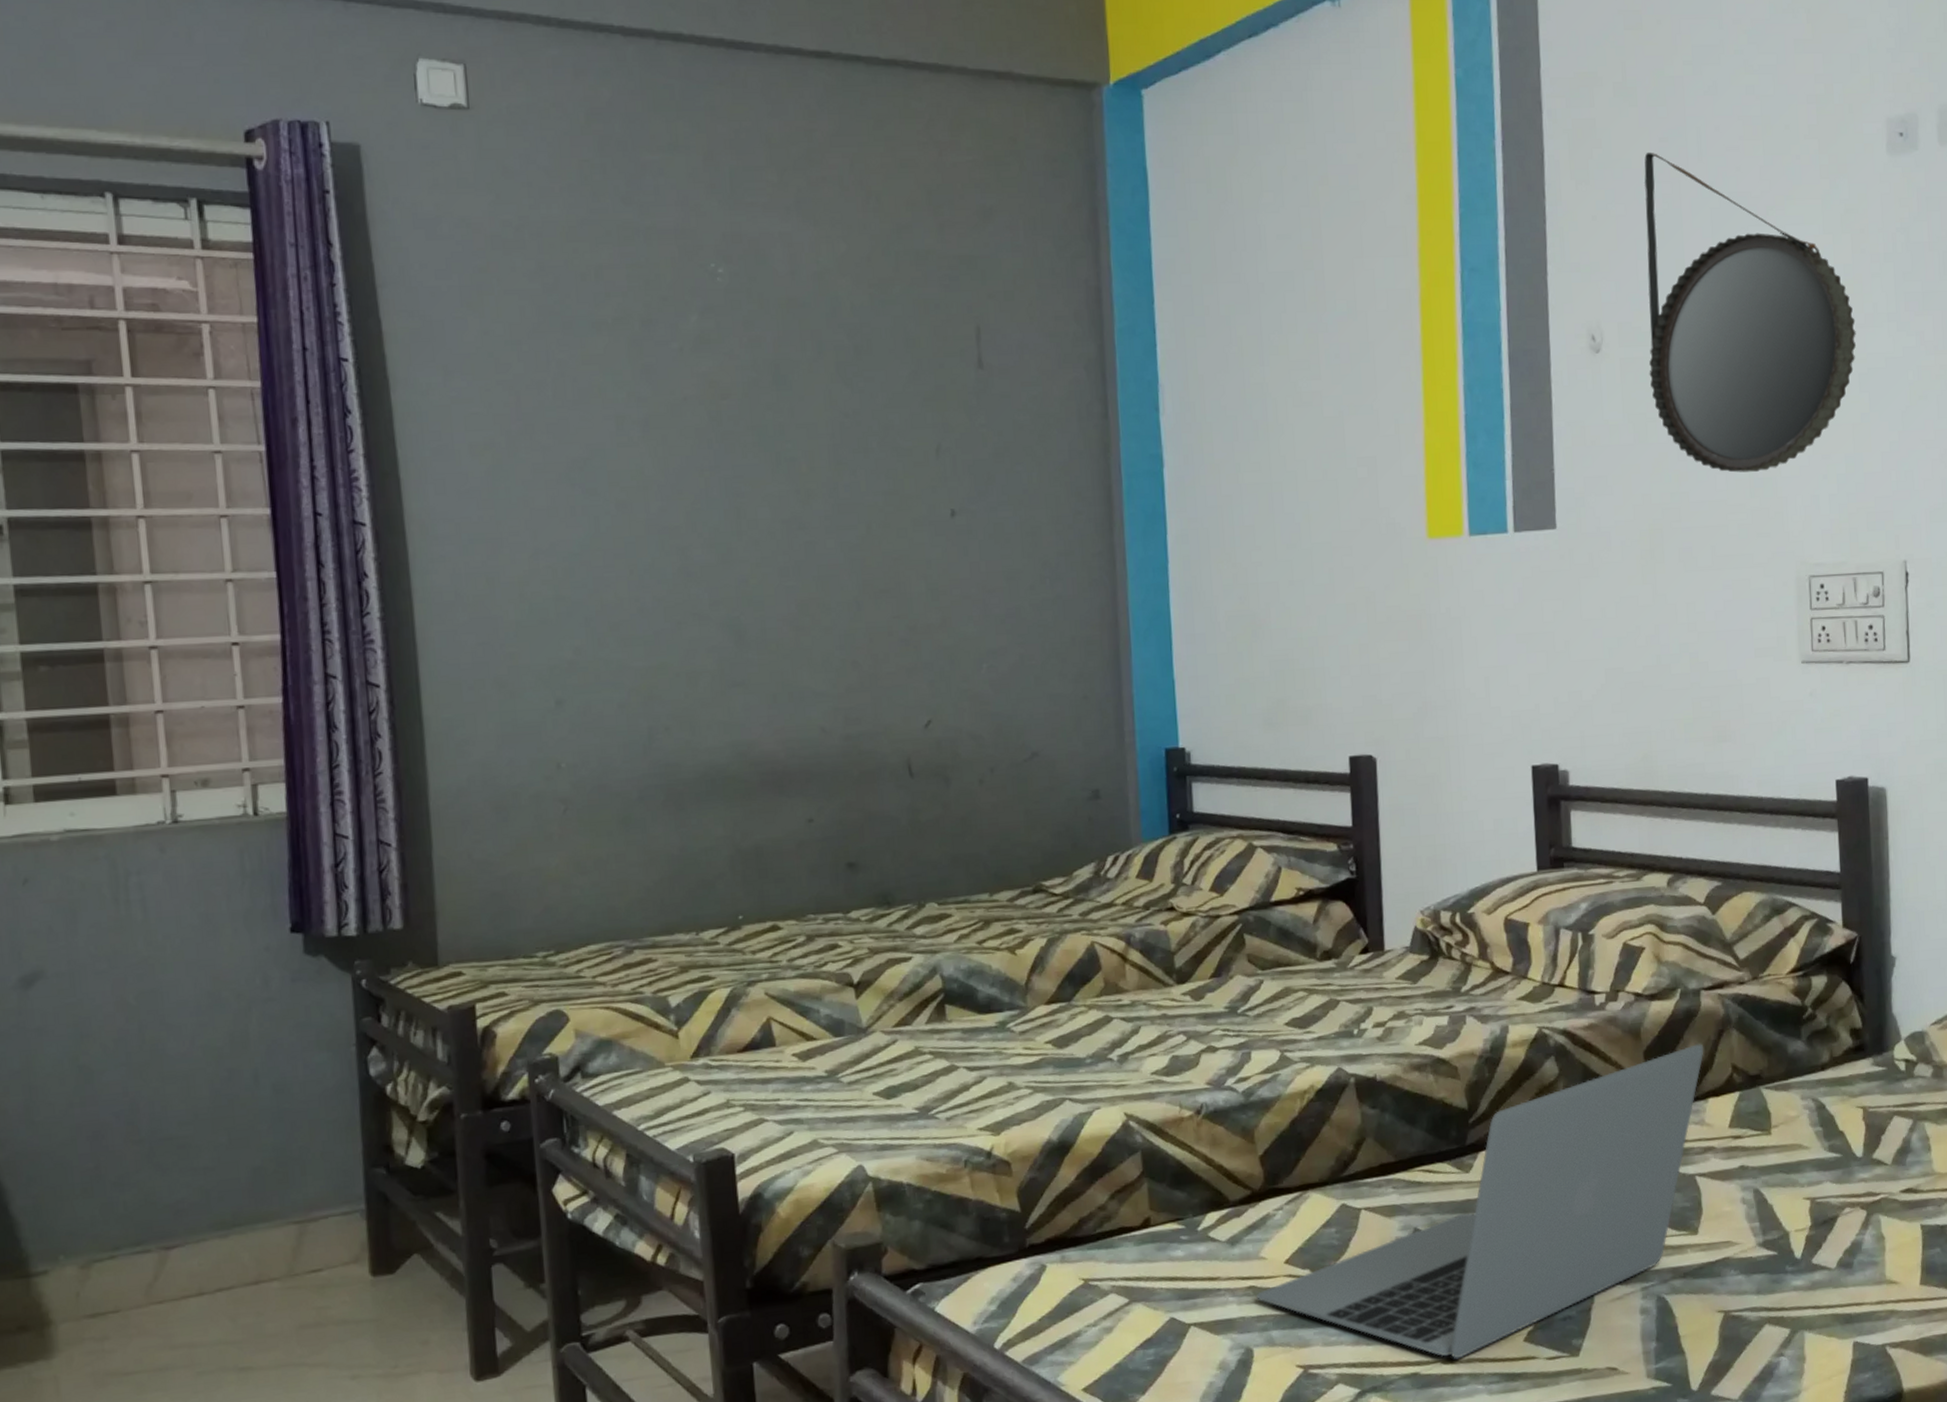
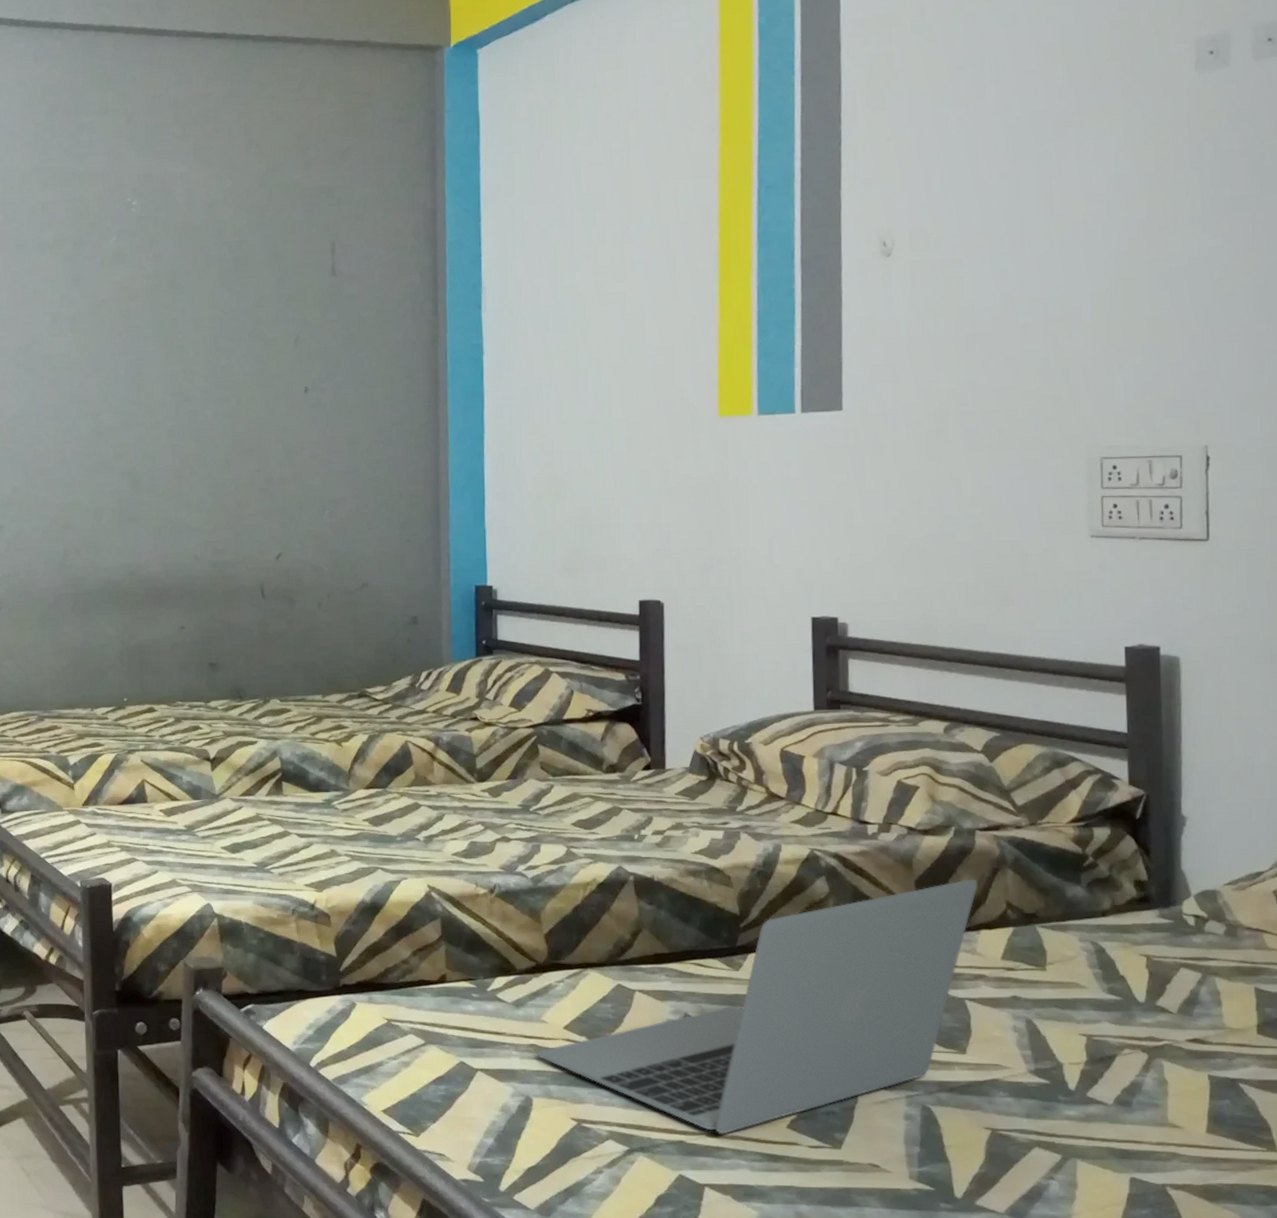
home mirror: present [1644,152,1856,473] -> none [939,79,1158,363]

